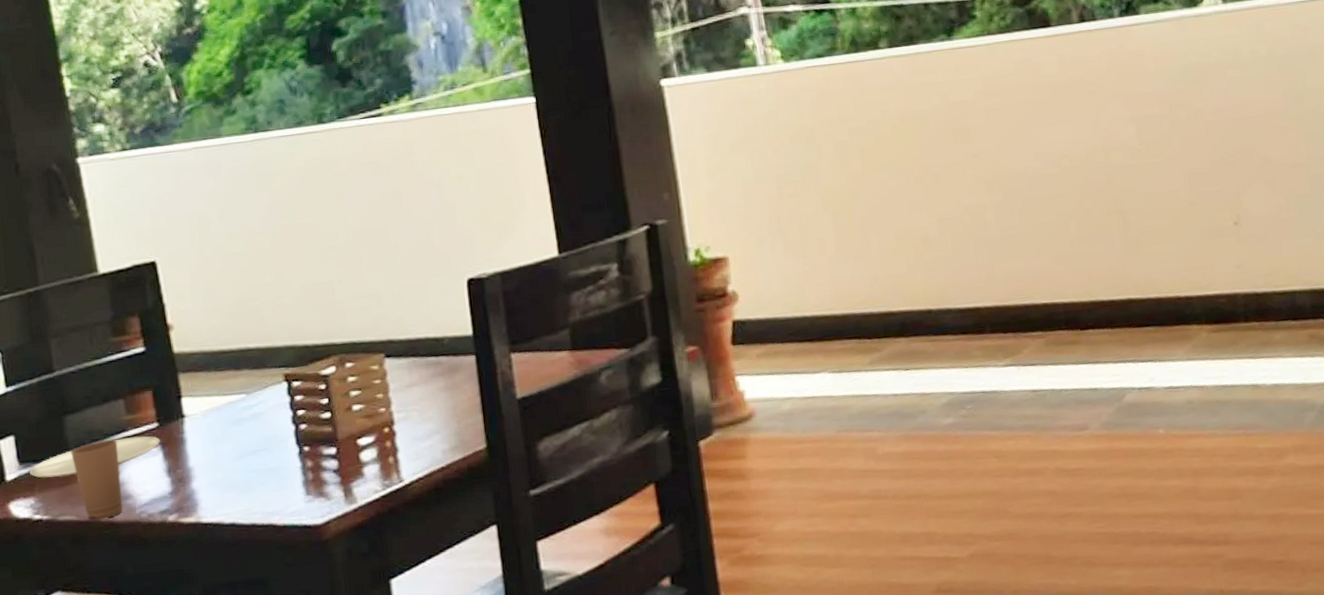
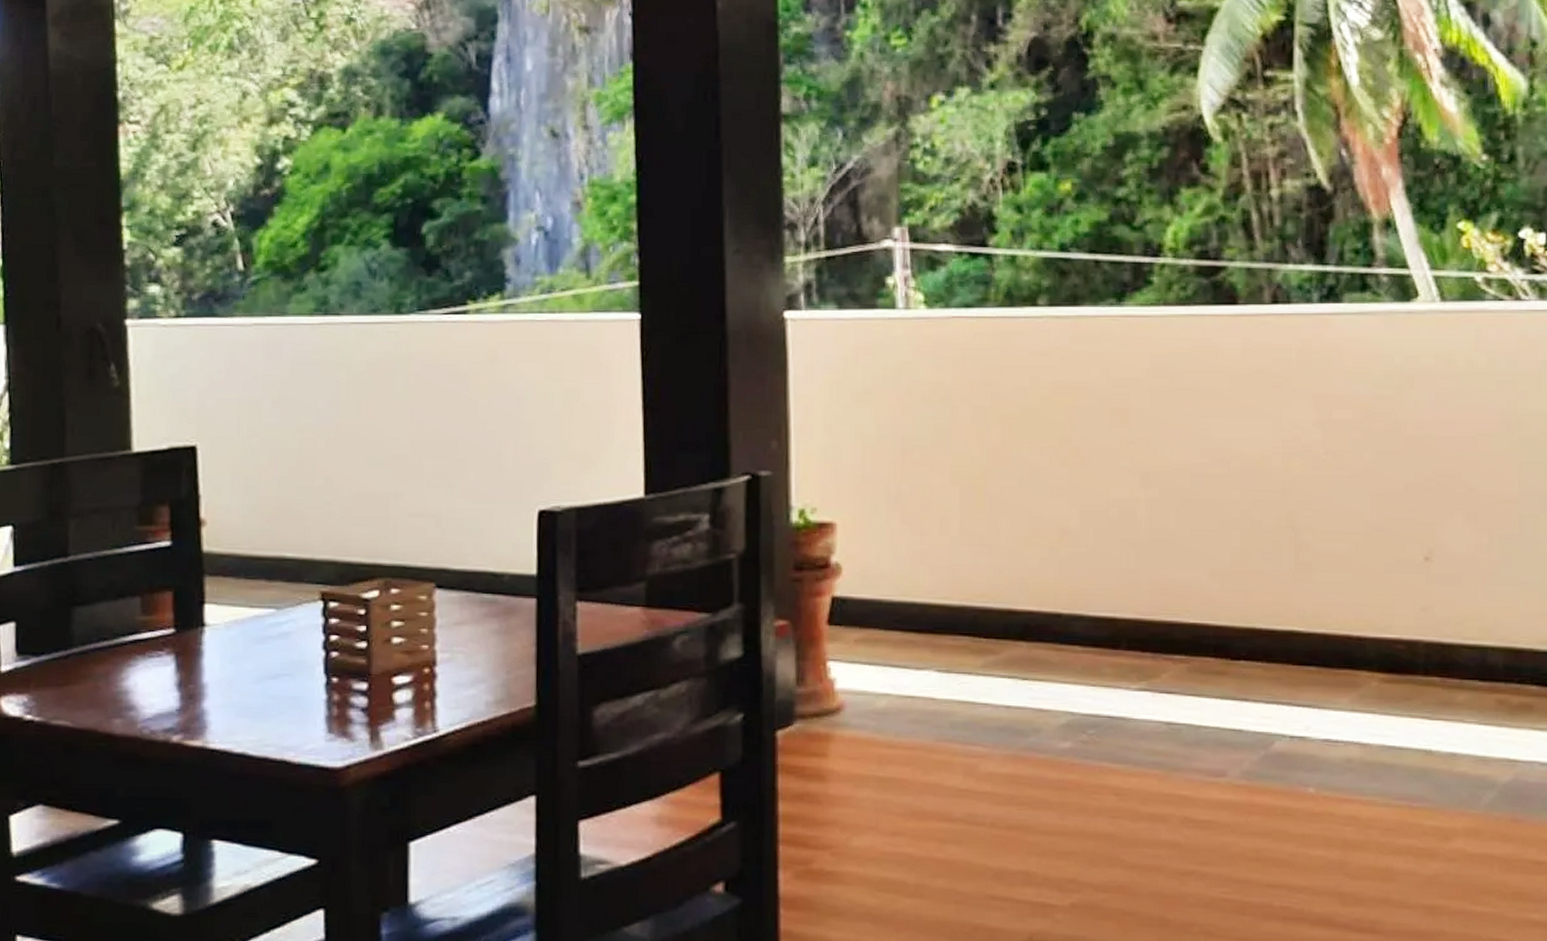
plate: present [30,436,160,478] -> none [27,641,175,677]
cup: present [71,439,123,521] -> none [75,640,127,731]

